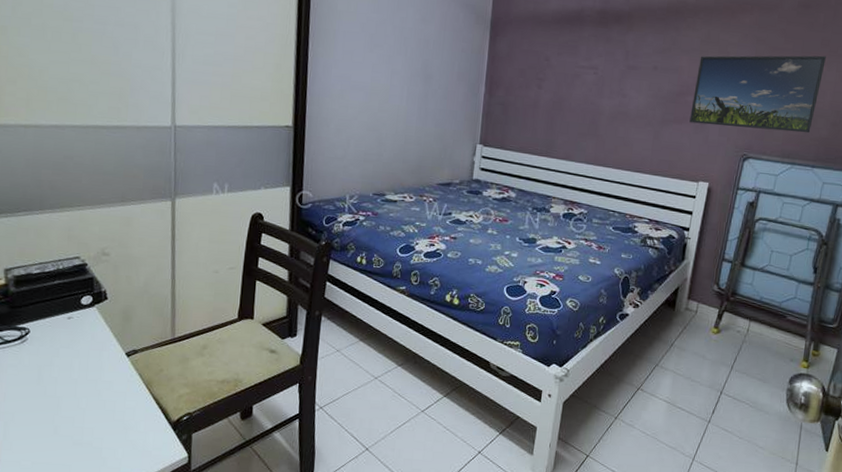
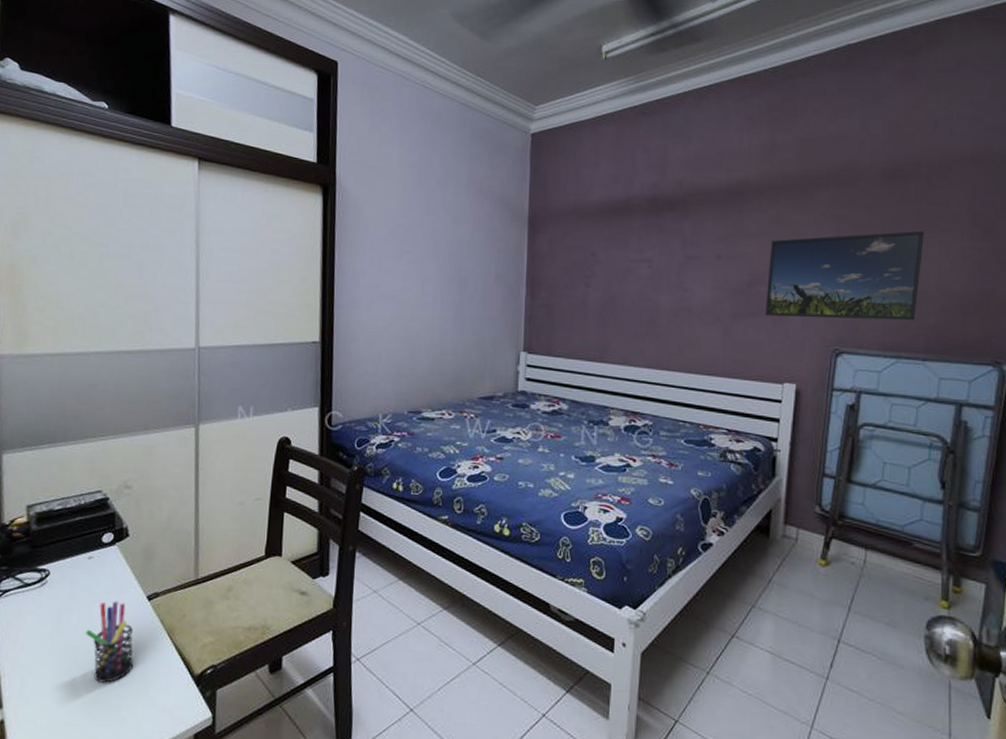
pen holder: none [66,357,114,429] -> present [85,601,134,683]

